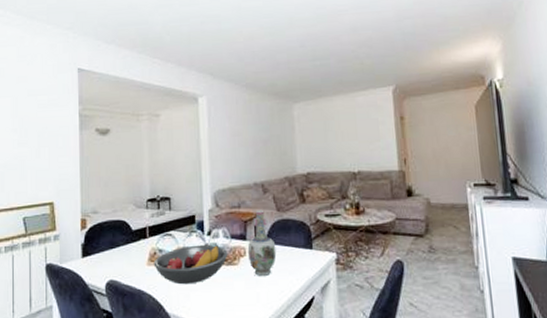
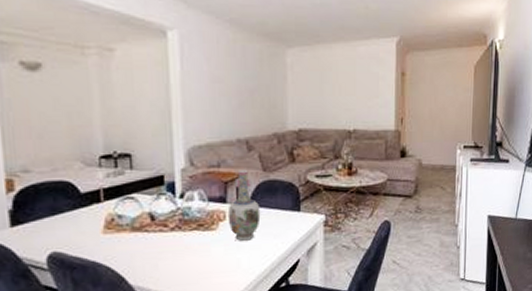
fruit bowl: present [153,244,228,285] -> none [111,208,205,254]

